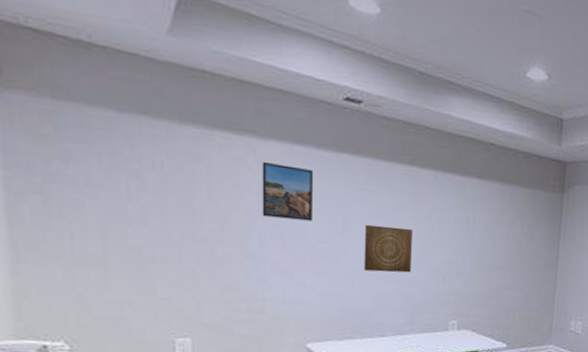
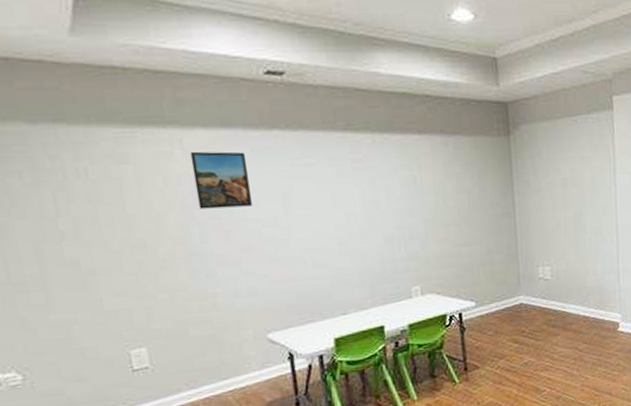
wall art: present [363,224,412,273] -> none [307,197,363,249]

